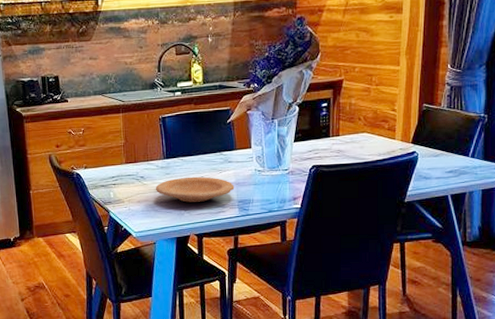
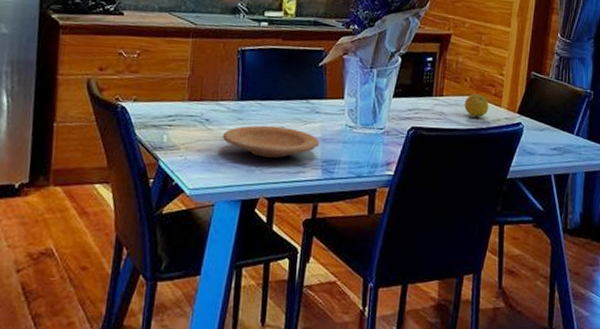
fruit: none [360,130,384,151] -> present [464,93,489,117]

